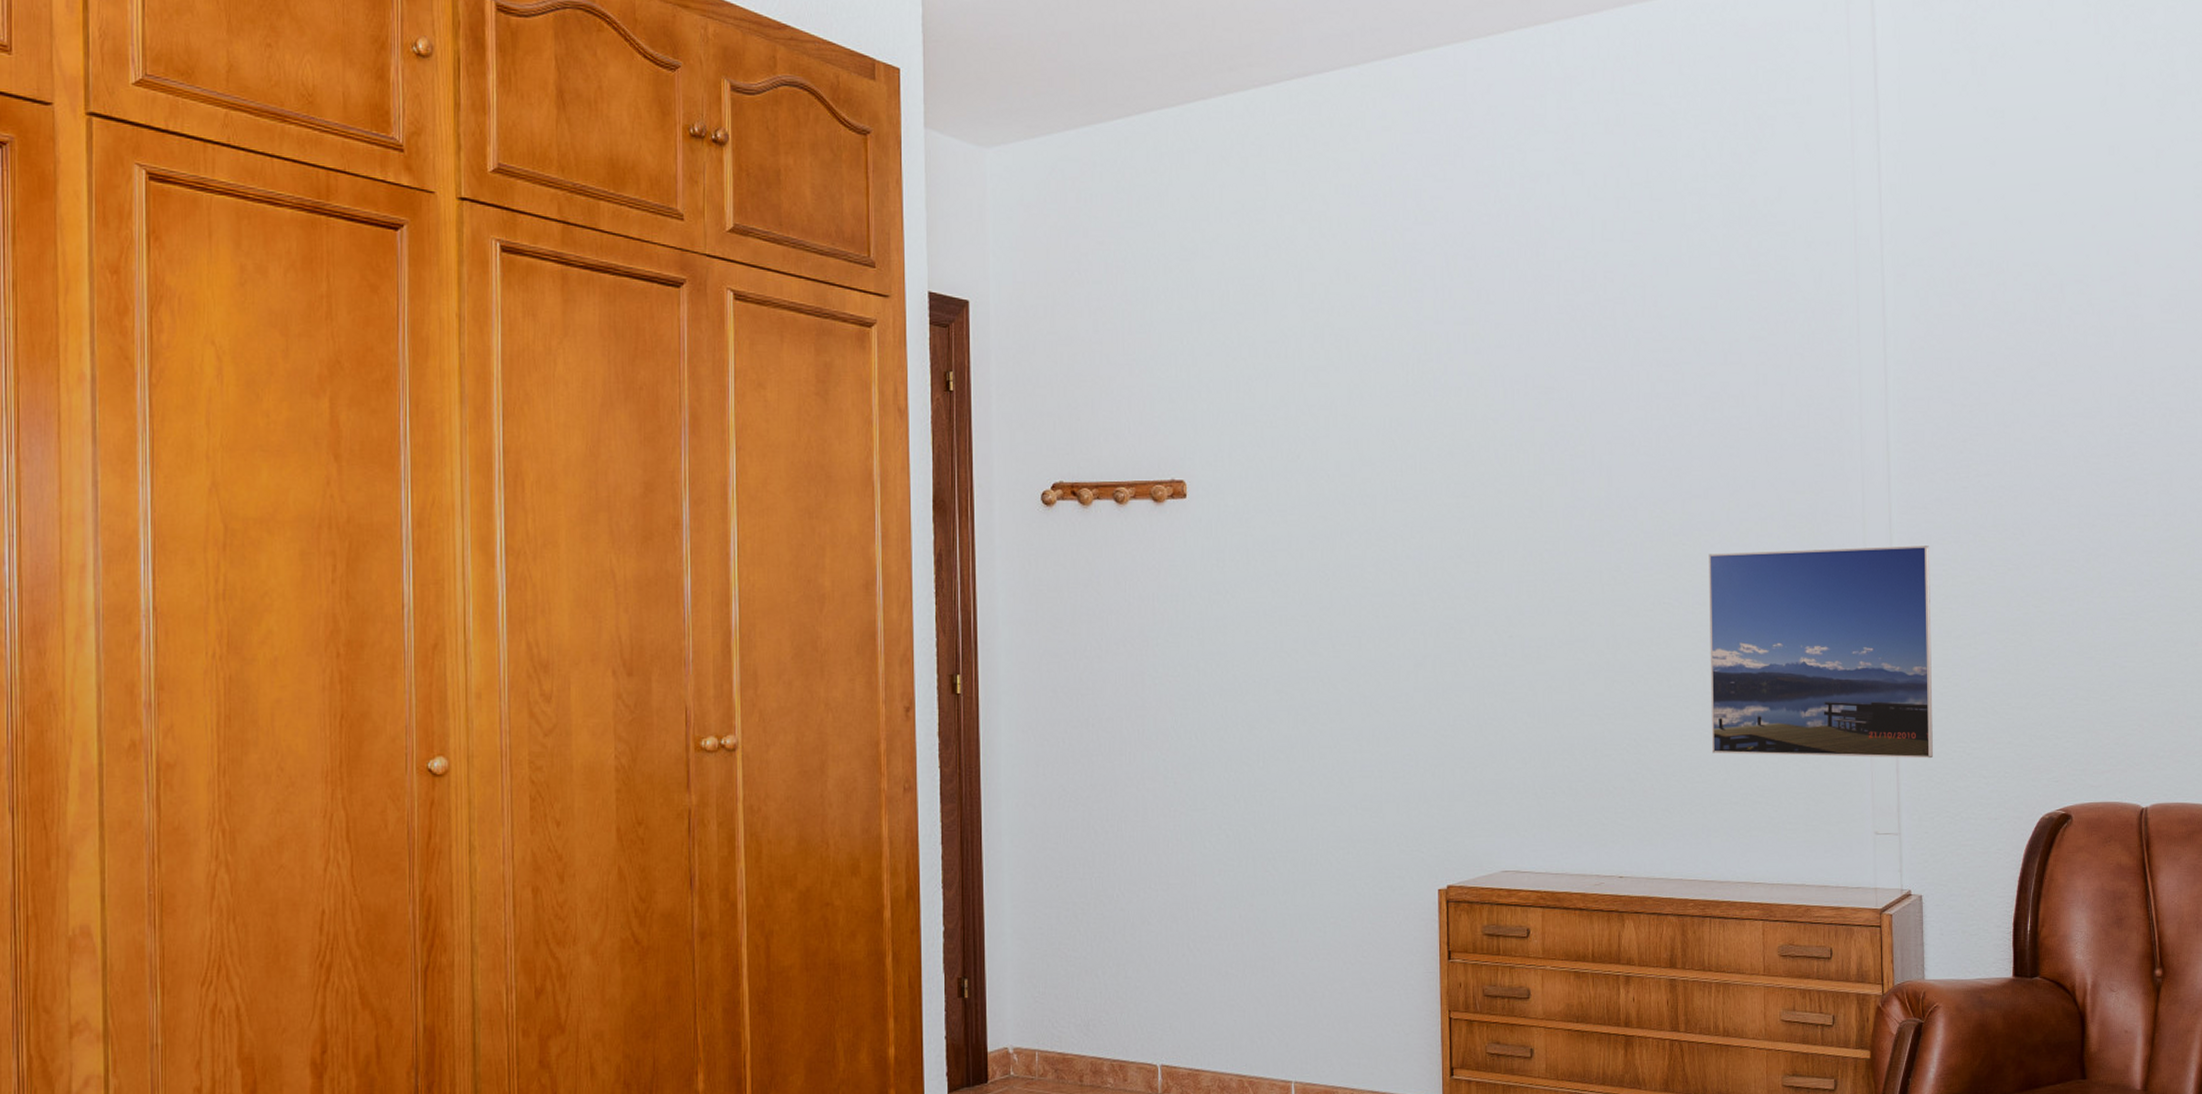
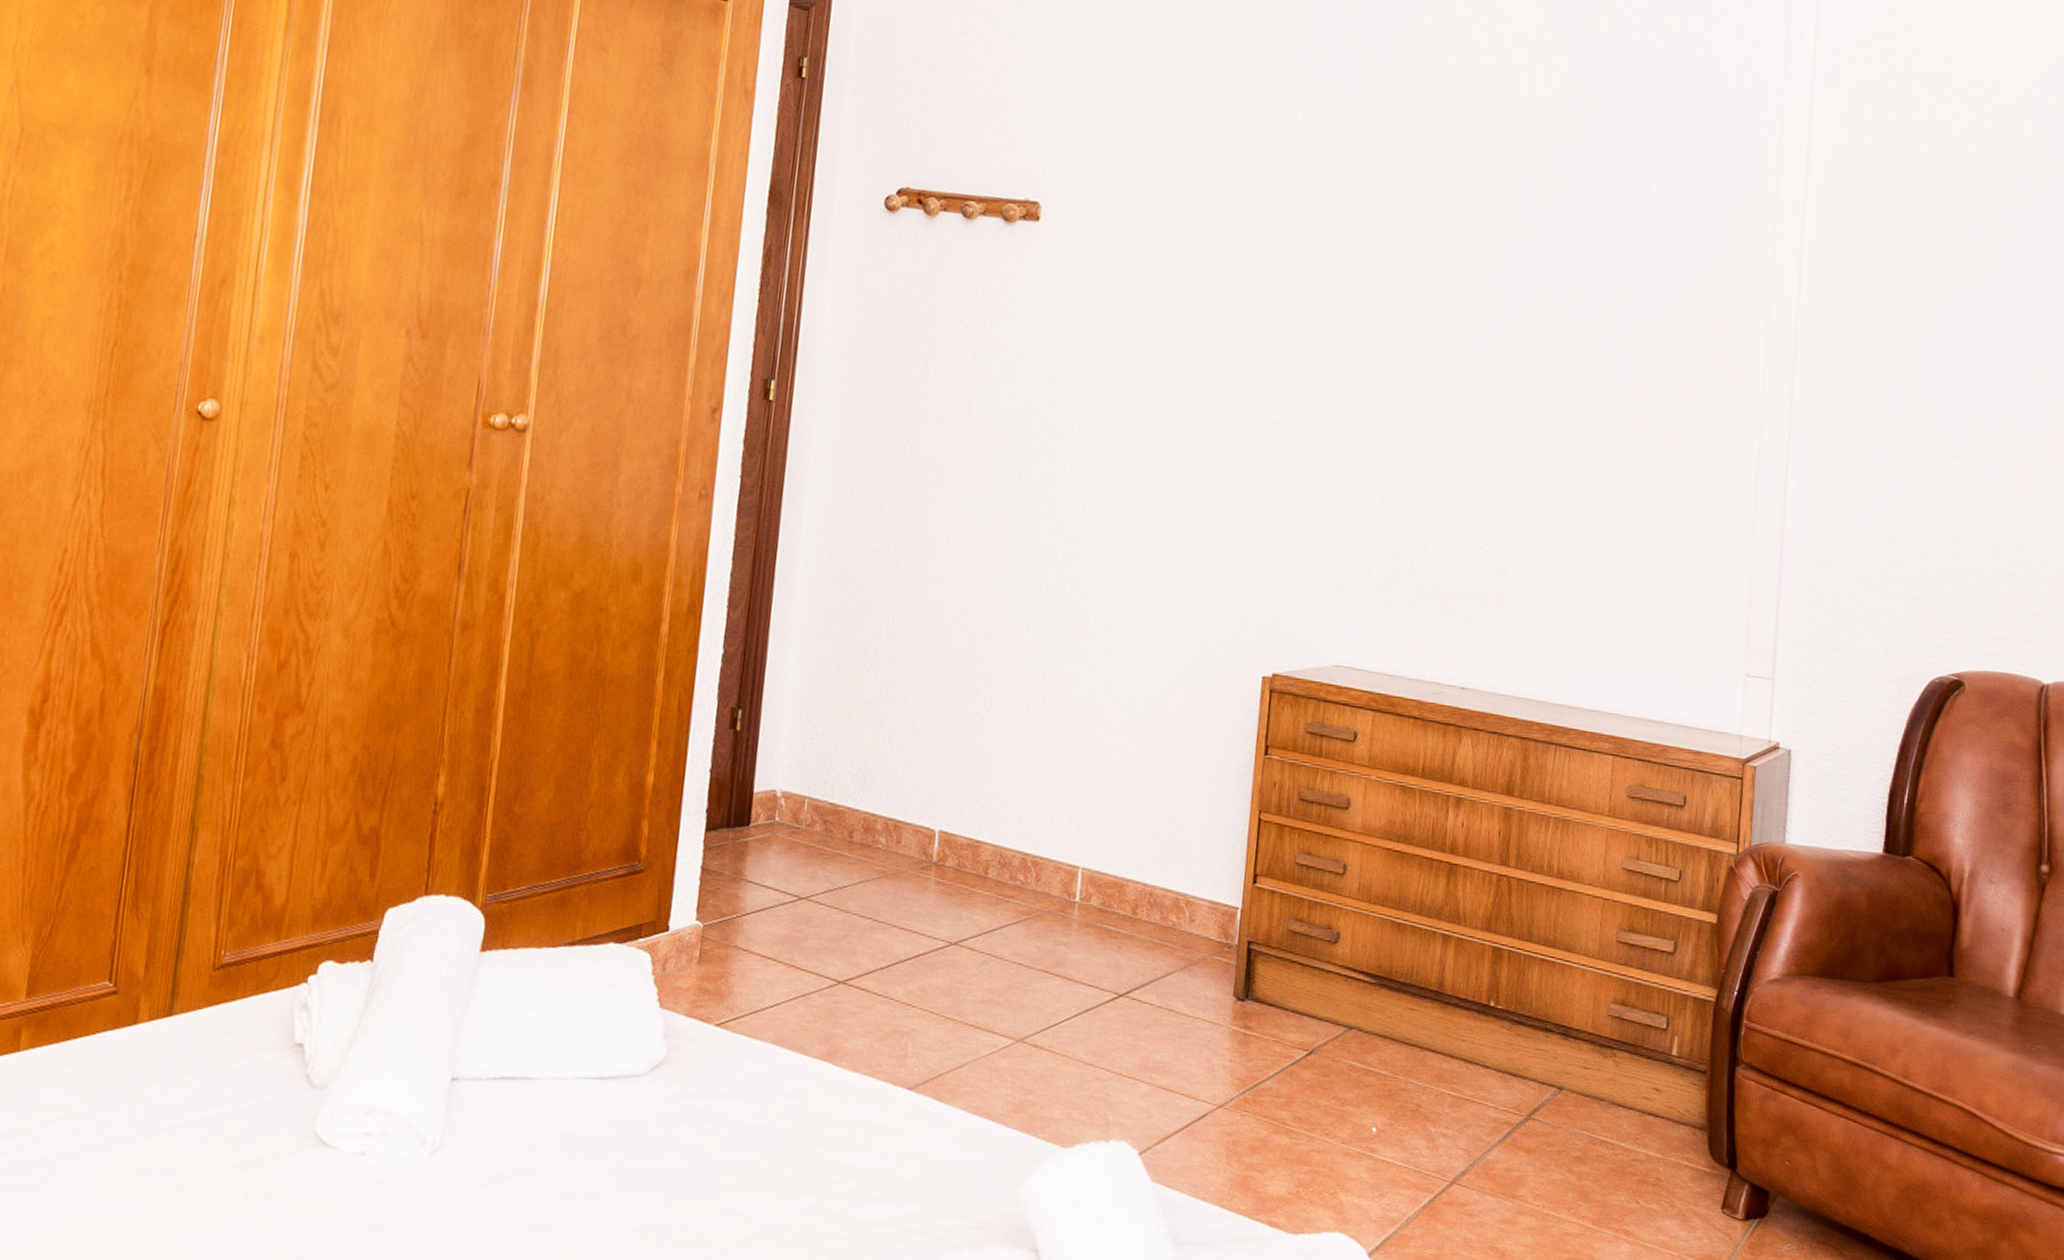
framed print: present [1708,545,1933,759] -> none [1577,349,1836,601]

